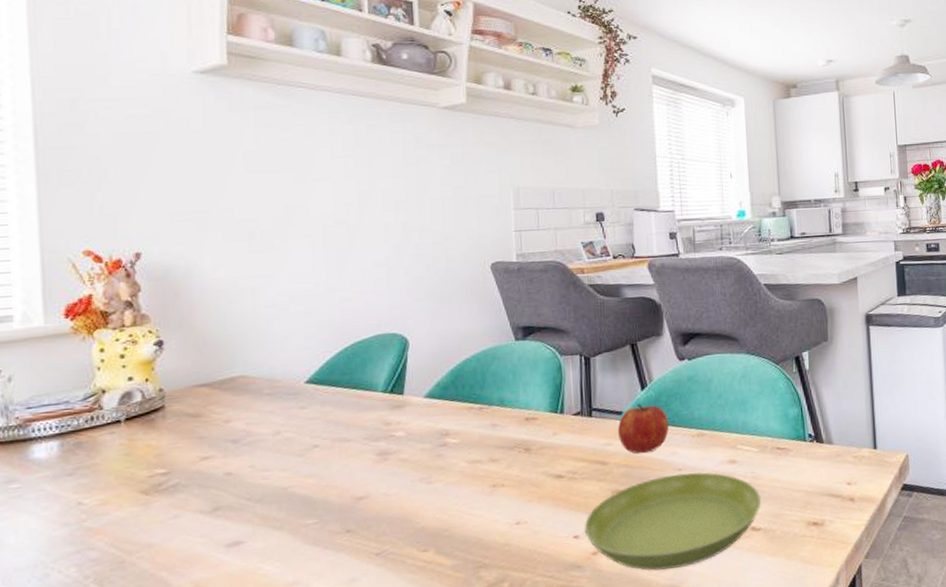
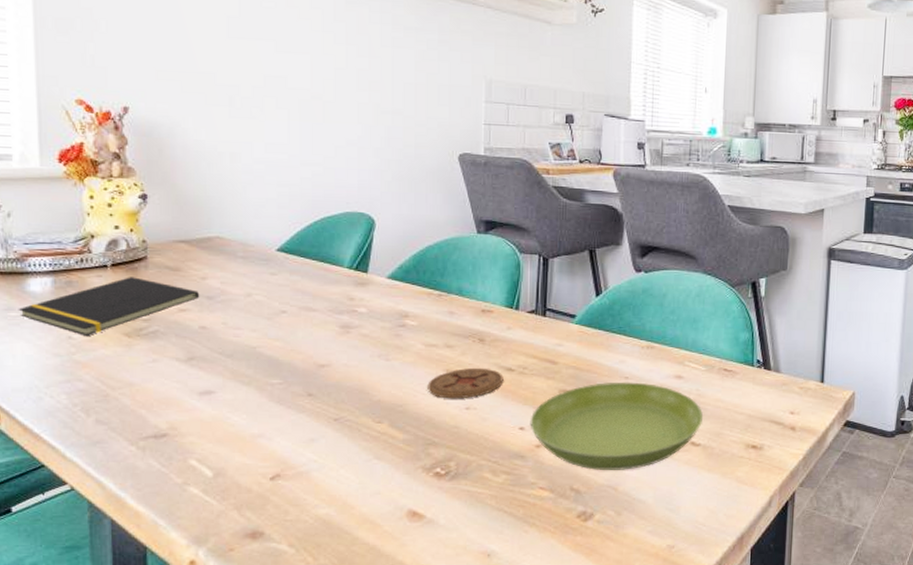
notepad: none [20,429,224,499] -> present [18,277,200,336]
coaster: none [474,478,554,516] -> present [427,367,504,399]
fruit: present [617,404,669,454] -> none [569,310,620,358]

